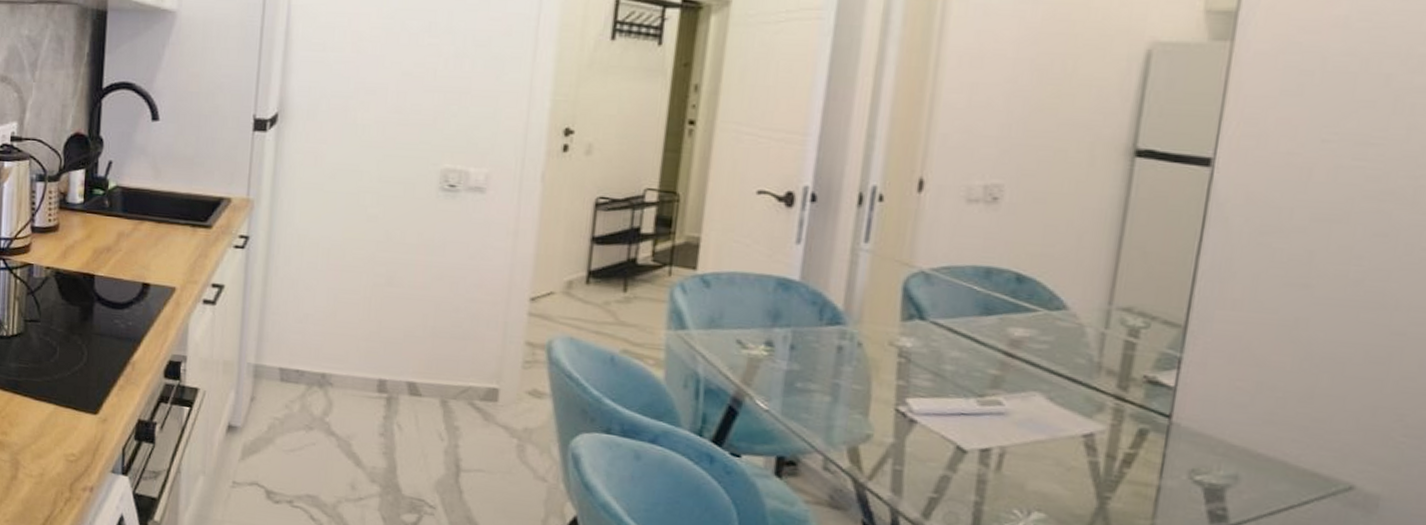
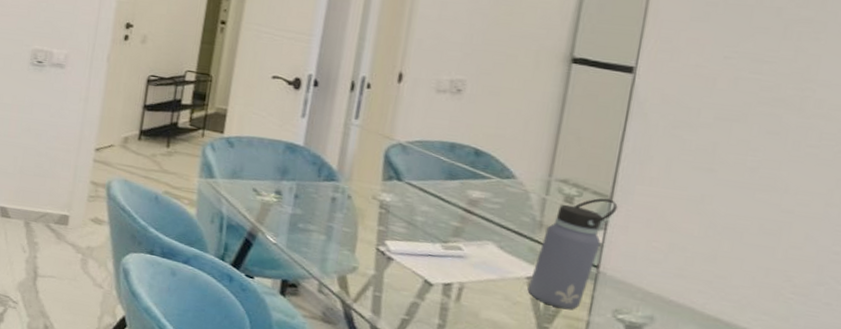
water bottle: none [1084,328,1194,473] -> present [527,198,618,310]

